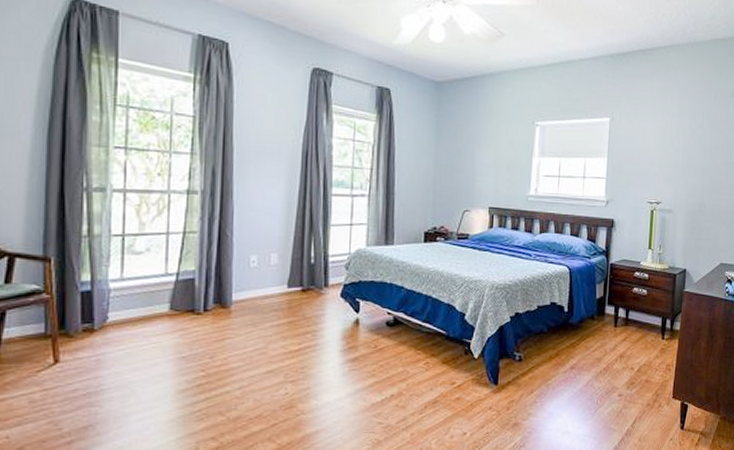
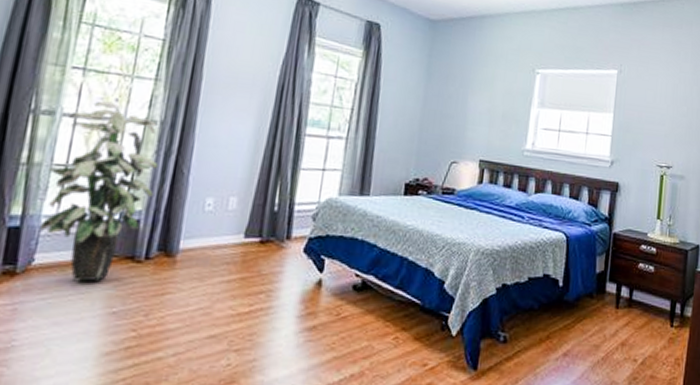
indoor plant: none [107,176,204,334] -> present [40,101,158,282]

